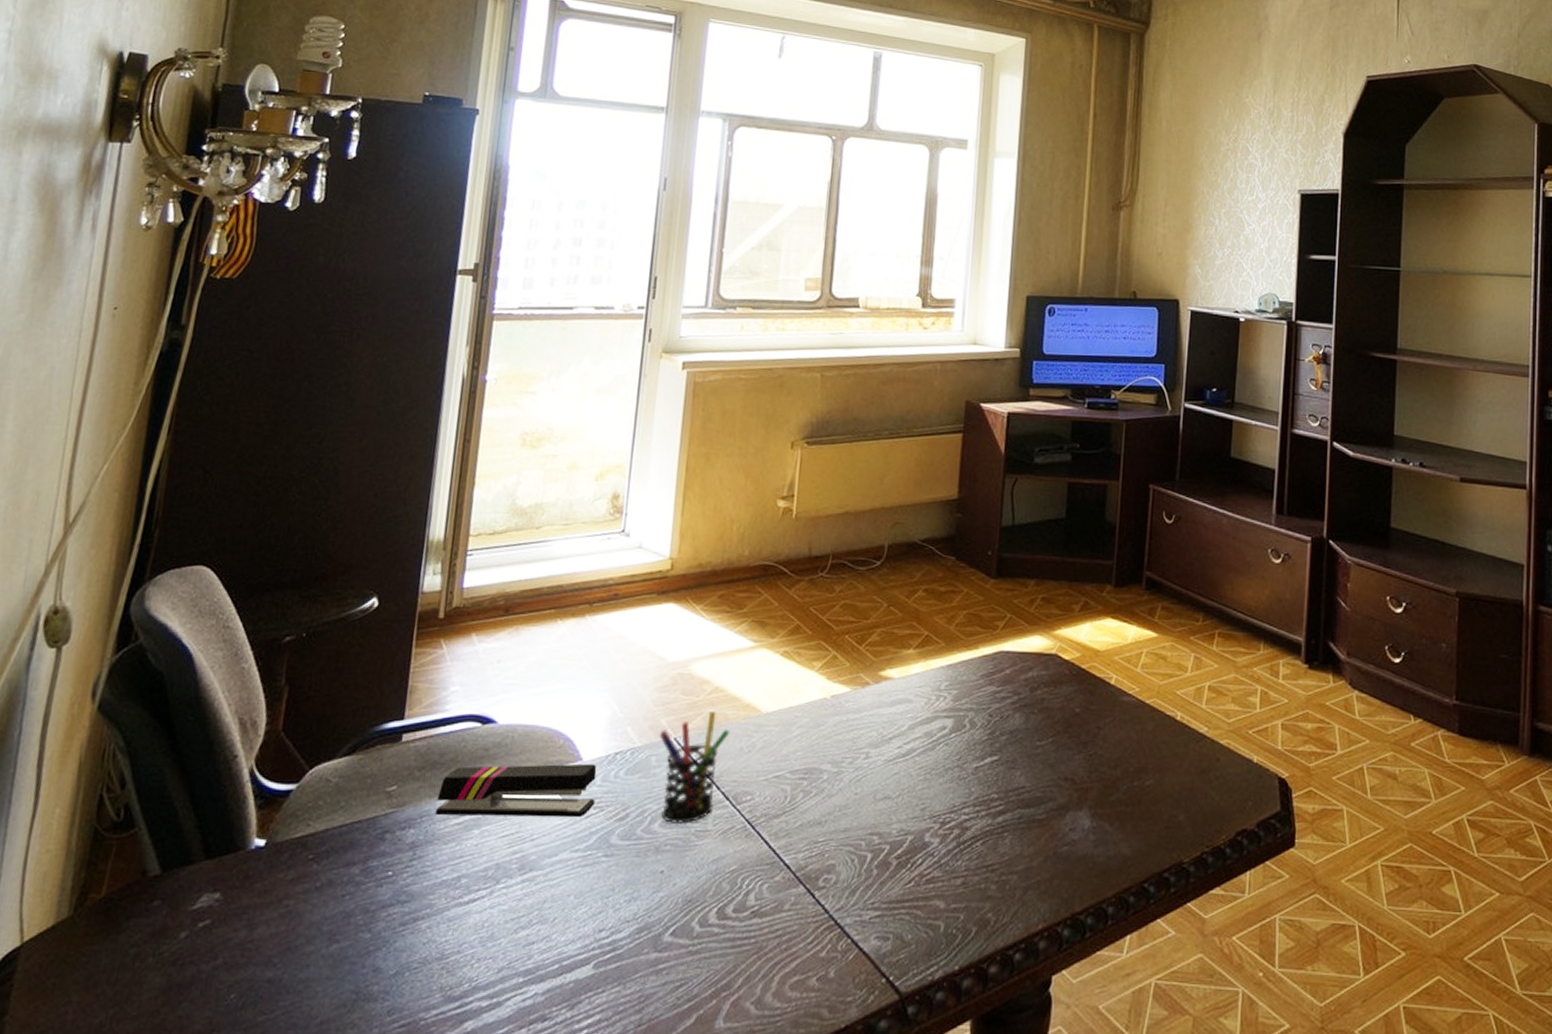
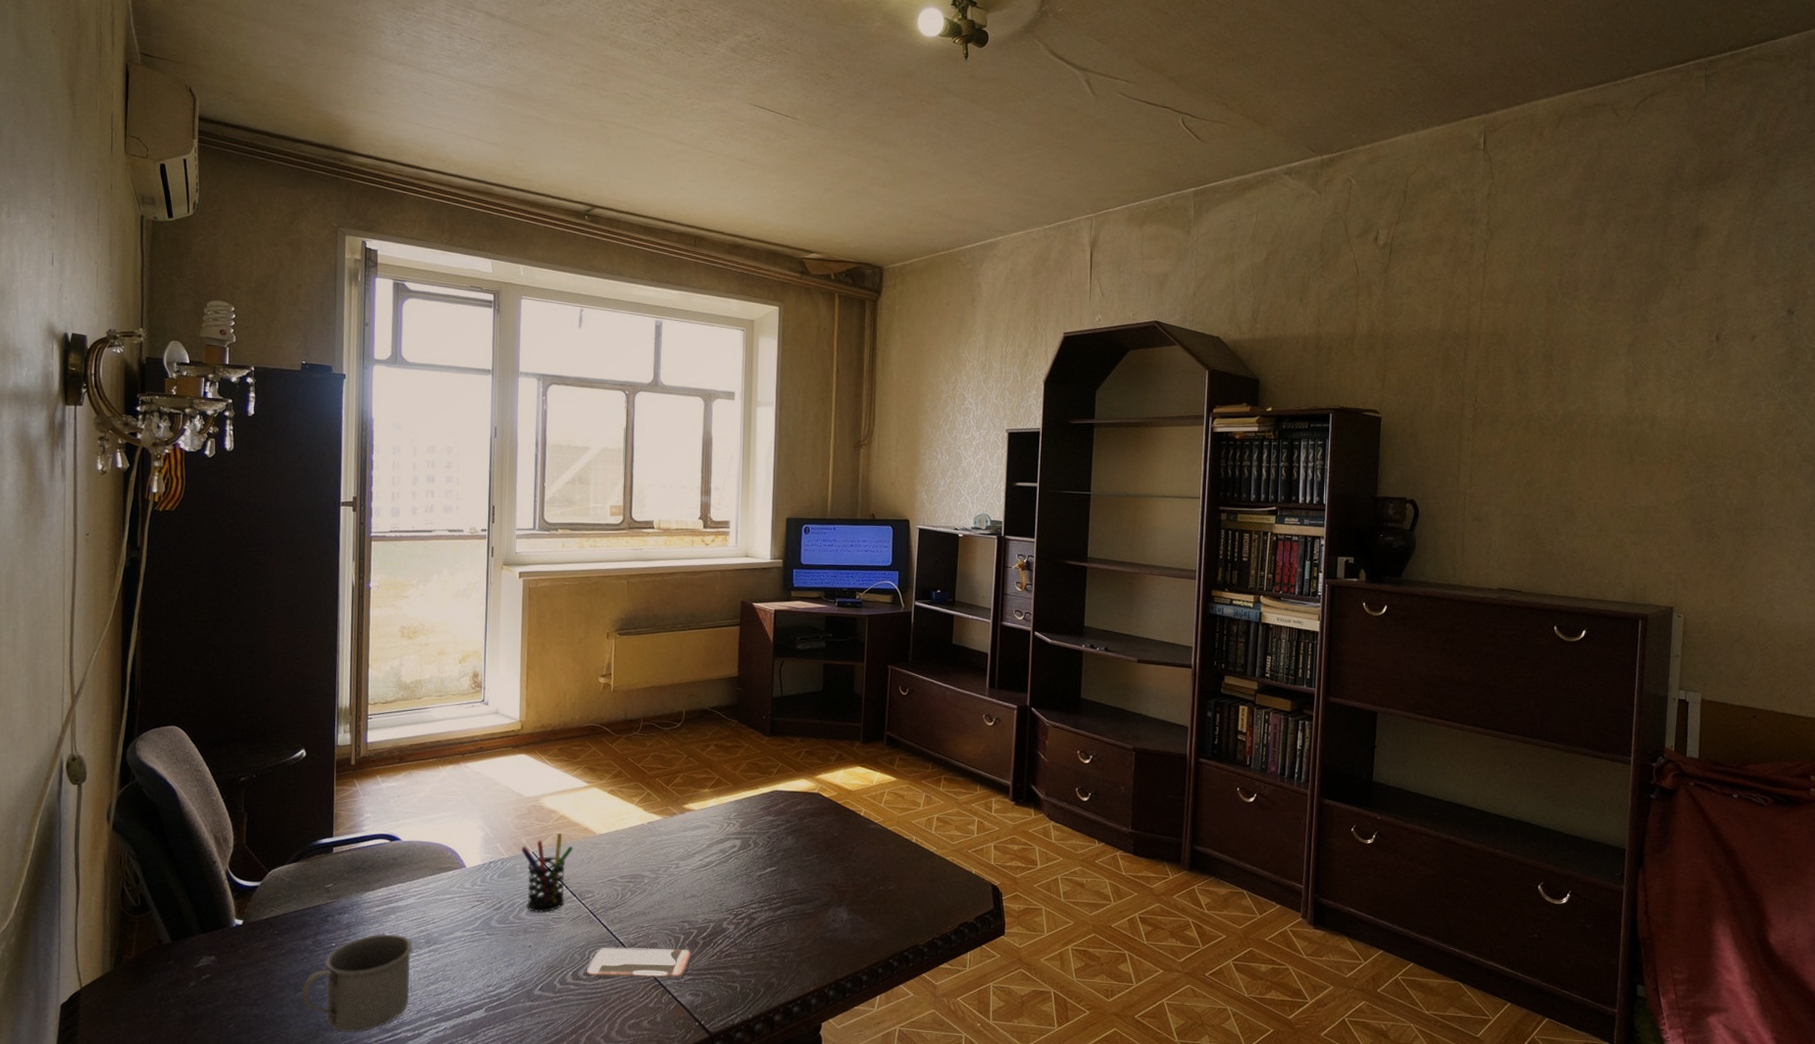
mug: none [337,856,500,1003] -> present [302,933,413,1033]
stapler: present [435,763,597,818] -> none [362,869,477,908]
smartphone: none [736,871,880,916] -> present [586,947,691,979]

